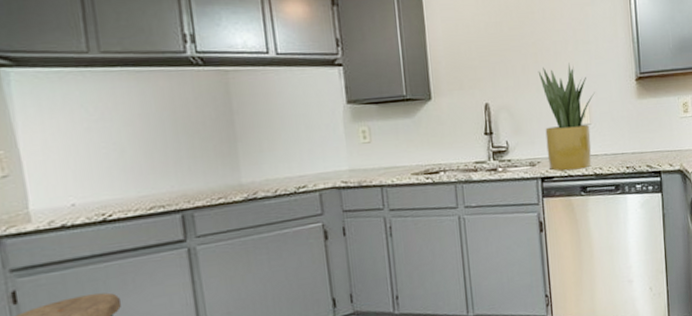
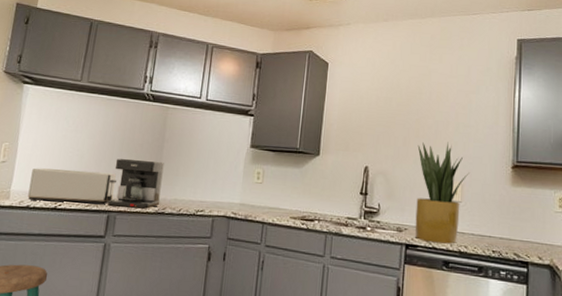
toaster: none [53,163,183,217] -> present [28,168,117,204]
coffee maker: none [172,138,248,205] -> present [108,158,164,210]

